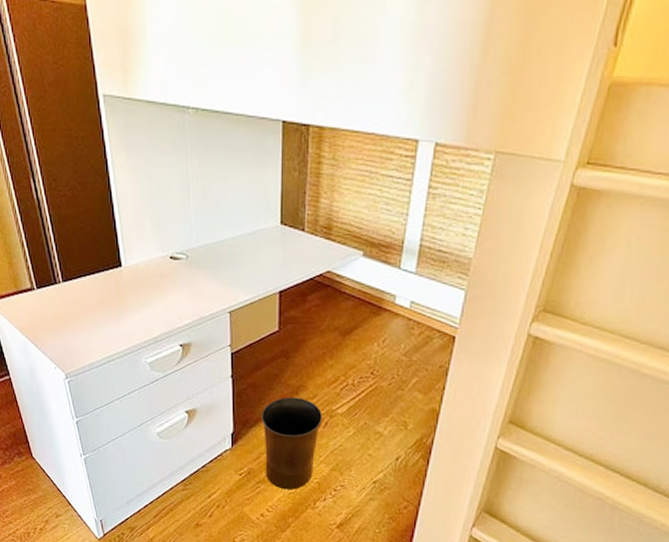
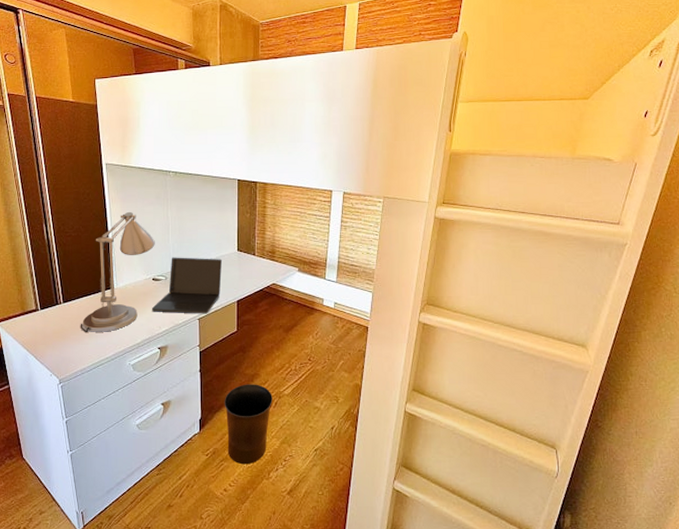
desk lamp: none [84,165,172,321] -> present [80,212,155,333]
laptop: none [171,229,261,307] -> present [152,257,223,314]

